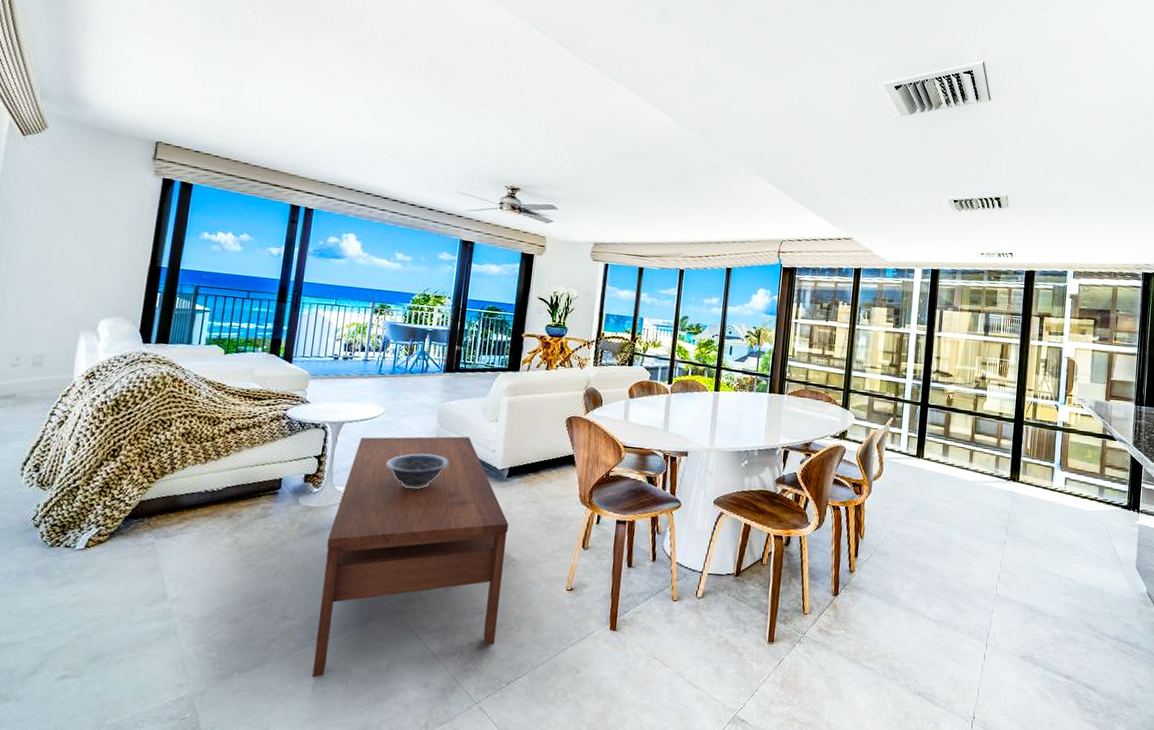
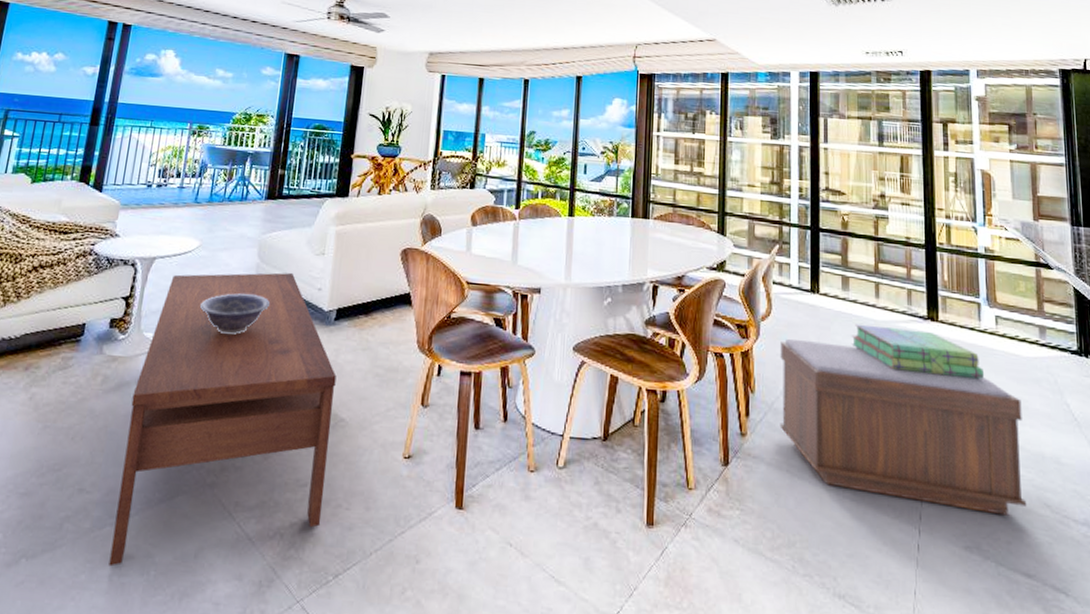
bench: none [882,494,1078,633] -> present [780,338,1026,516]
stack of books: none [946,483,1052,528] -> present [851,323,985,379]

